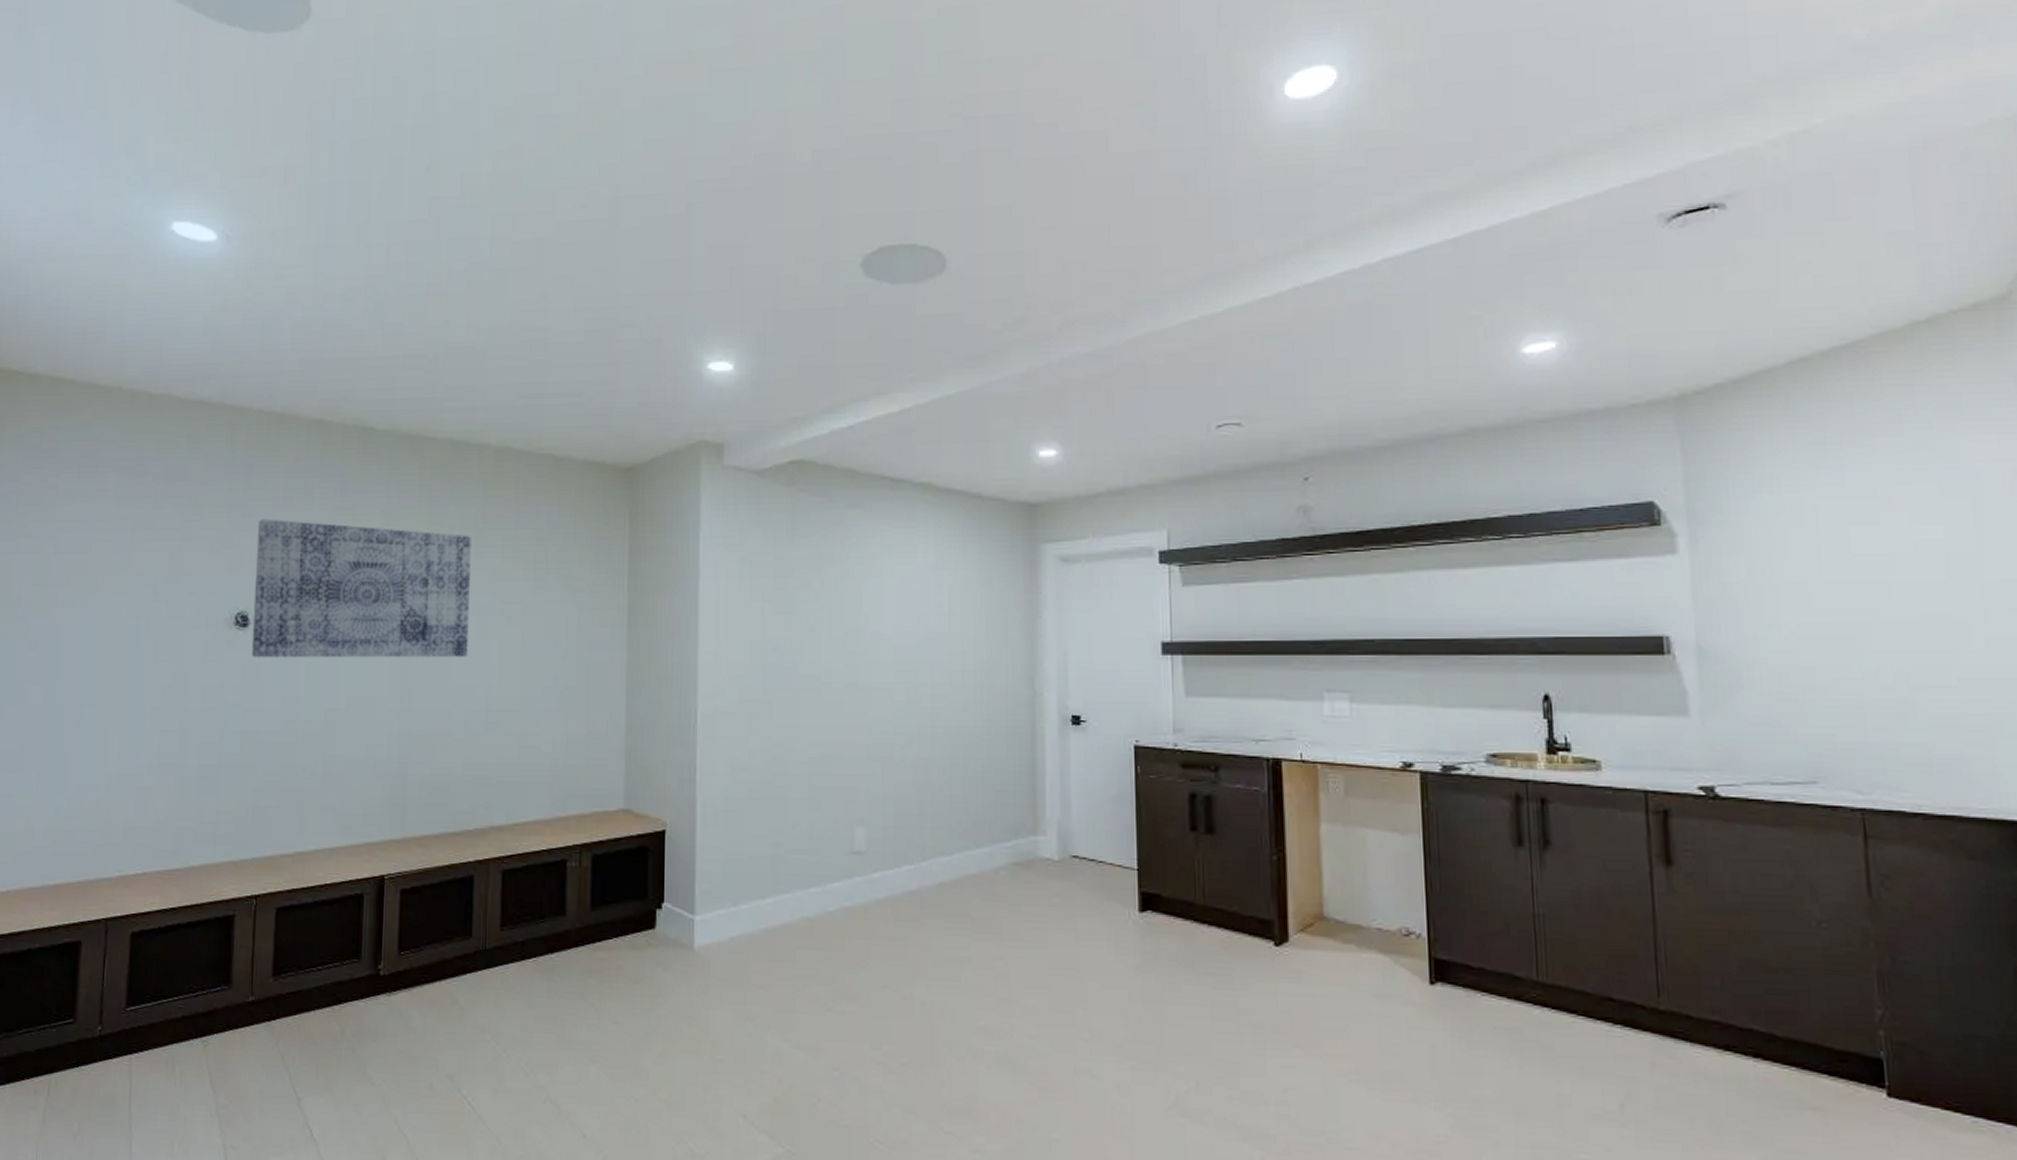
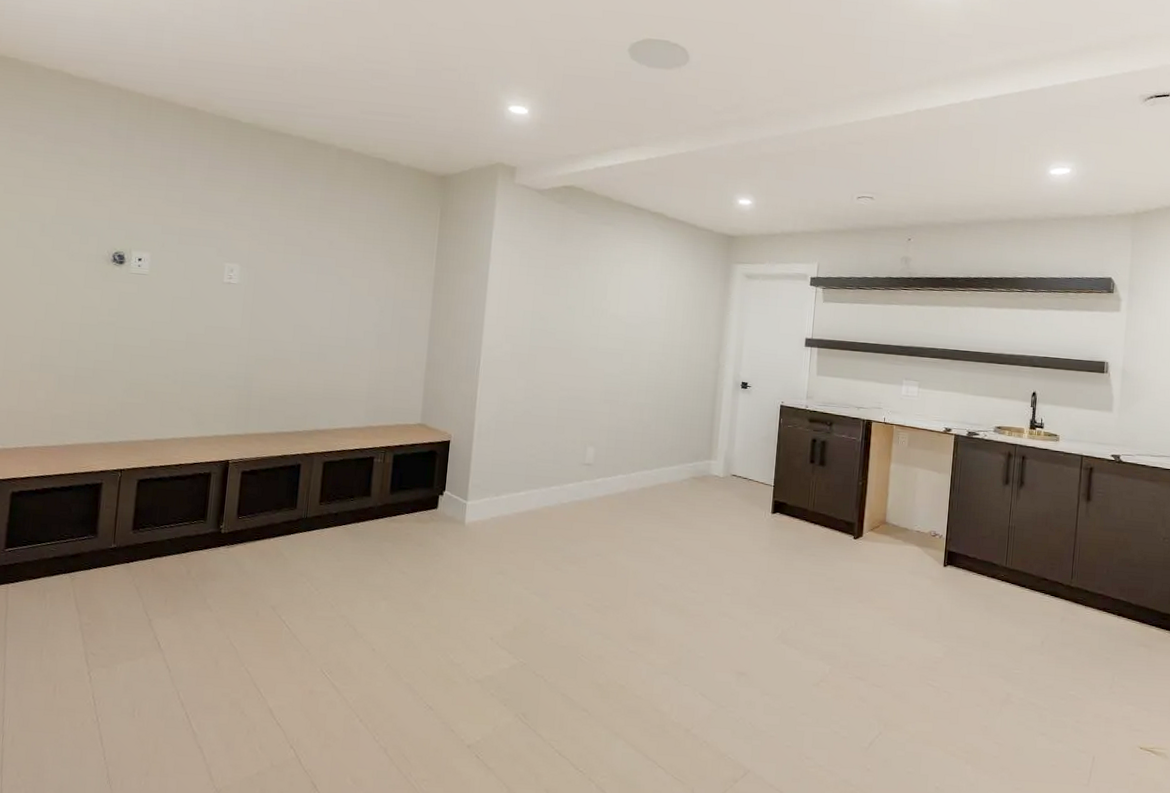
wall art: present [251,519,471,658] -> none [125,181,315,304]

